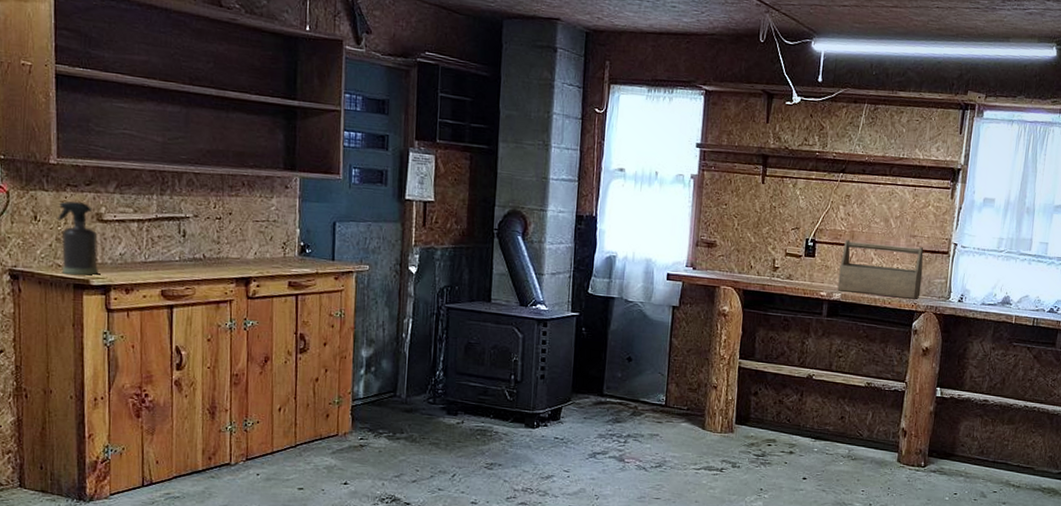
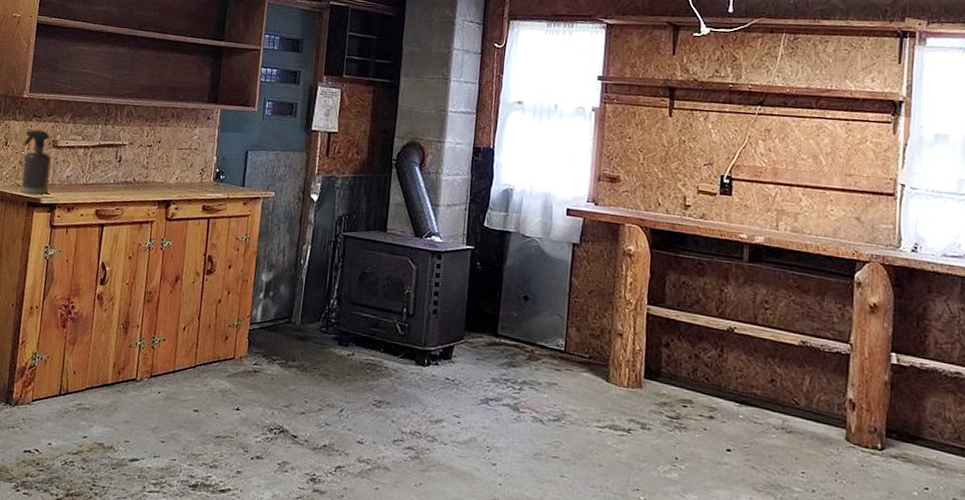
tool box: present [837,240,924,299] -> none [760,177,864,247]

